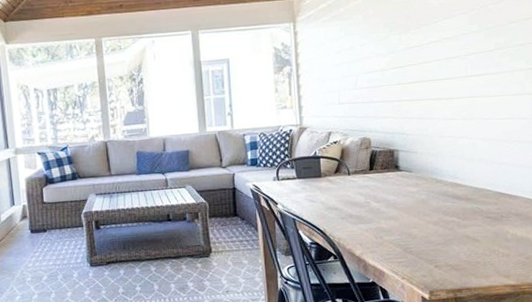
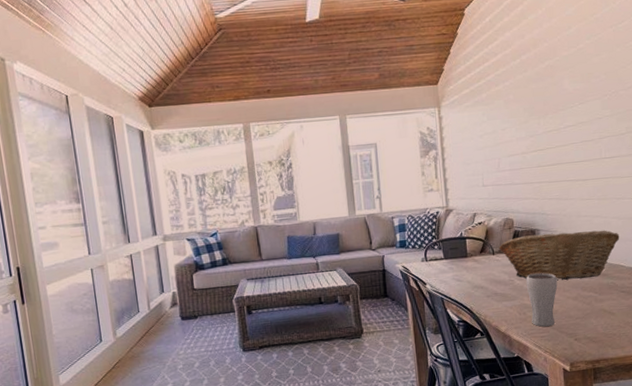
fruit basket: none [355,152,486,203] -> present [499,230,620,280]
drinking glass: none [383,195,417,252] -> present [526,273,558,327]

